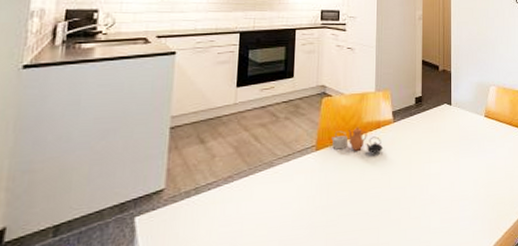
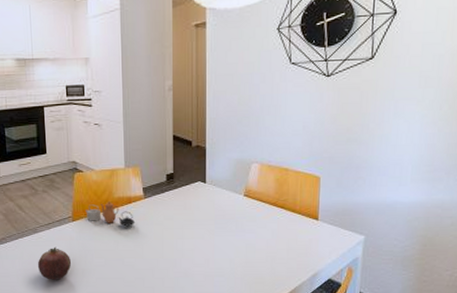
fruit: none [268,182,310,224] -> present [37,246,71,280]

